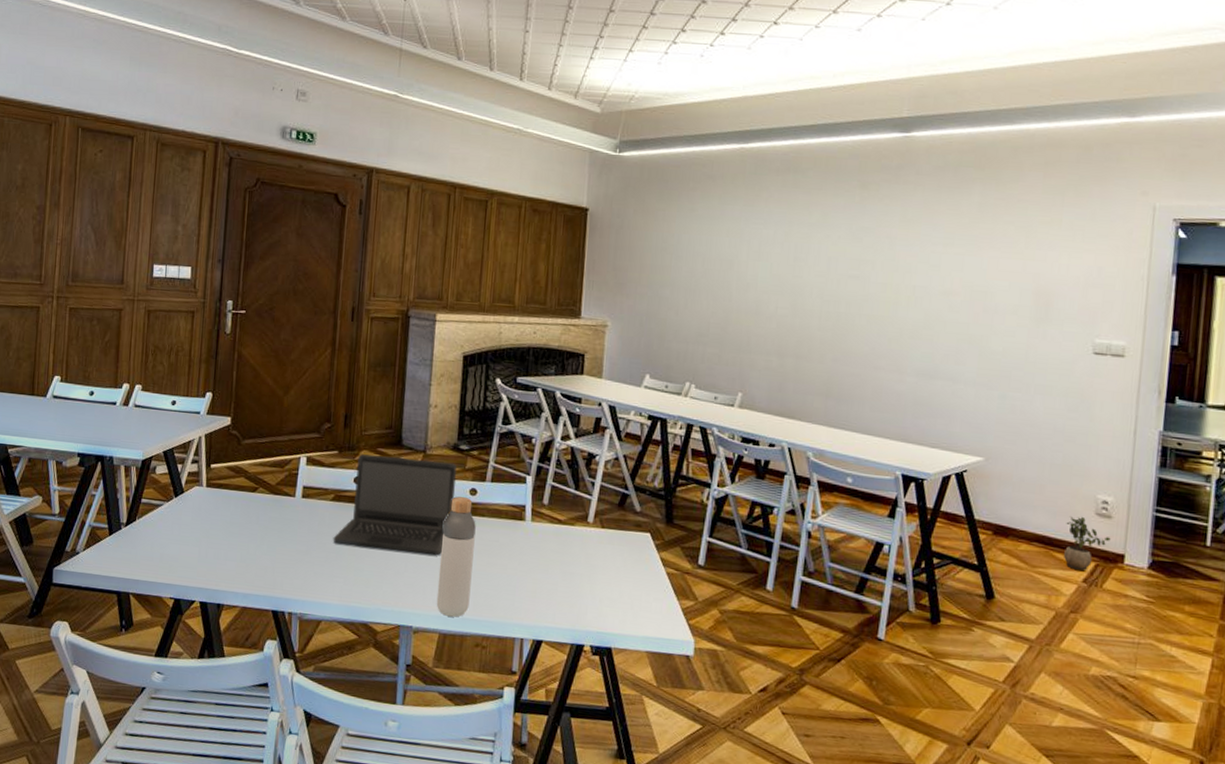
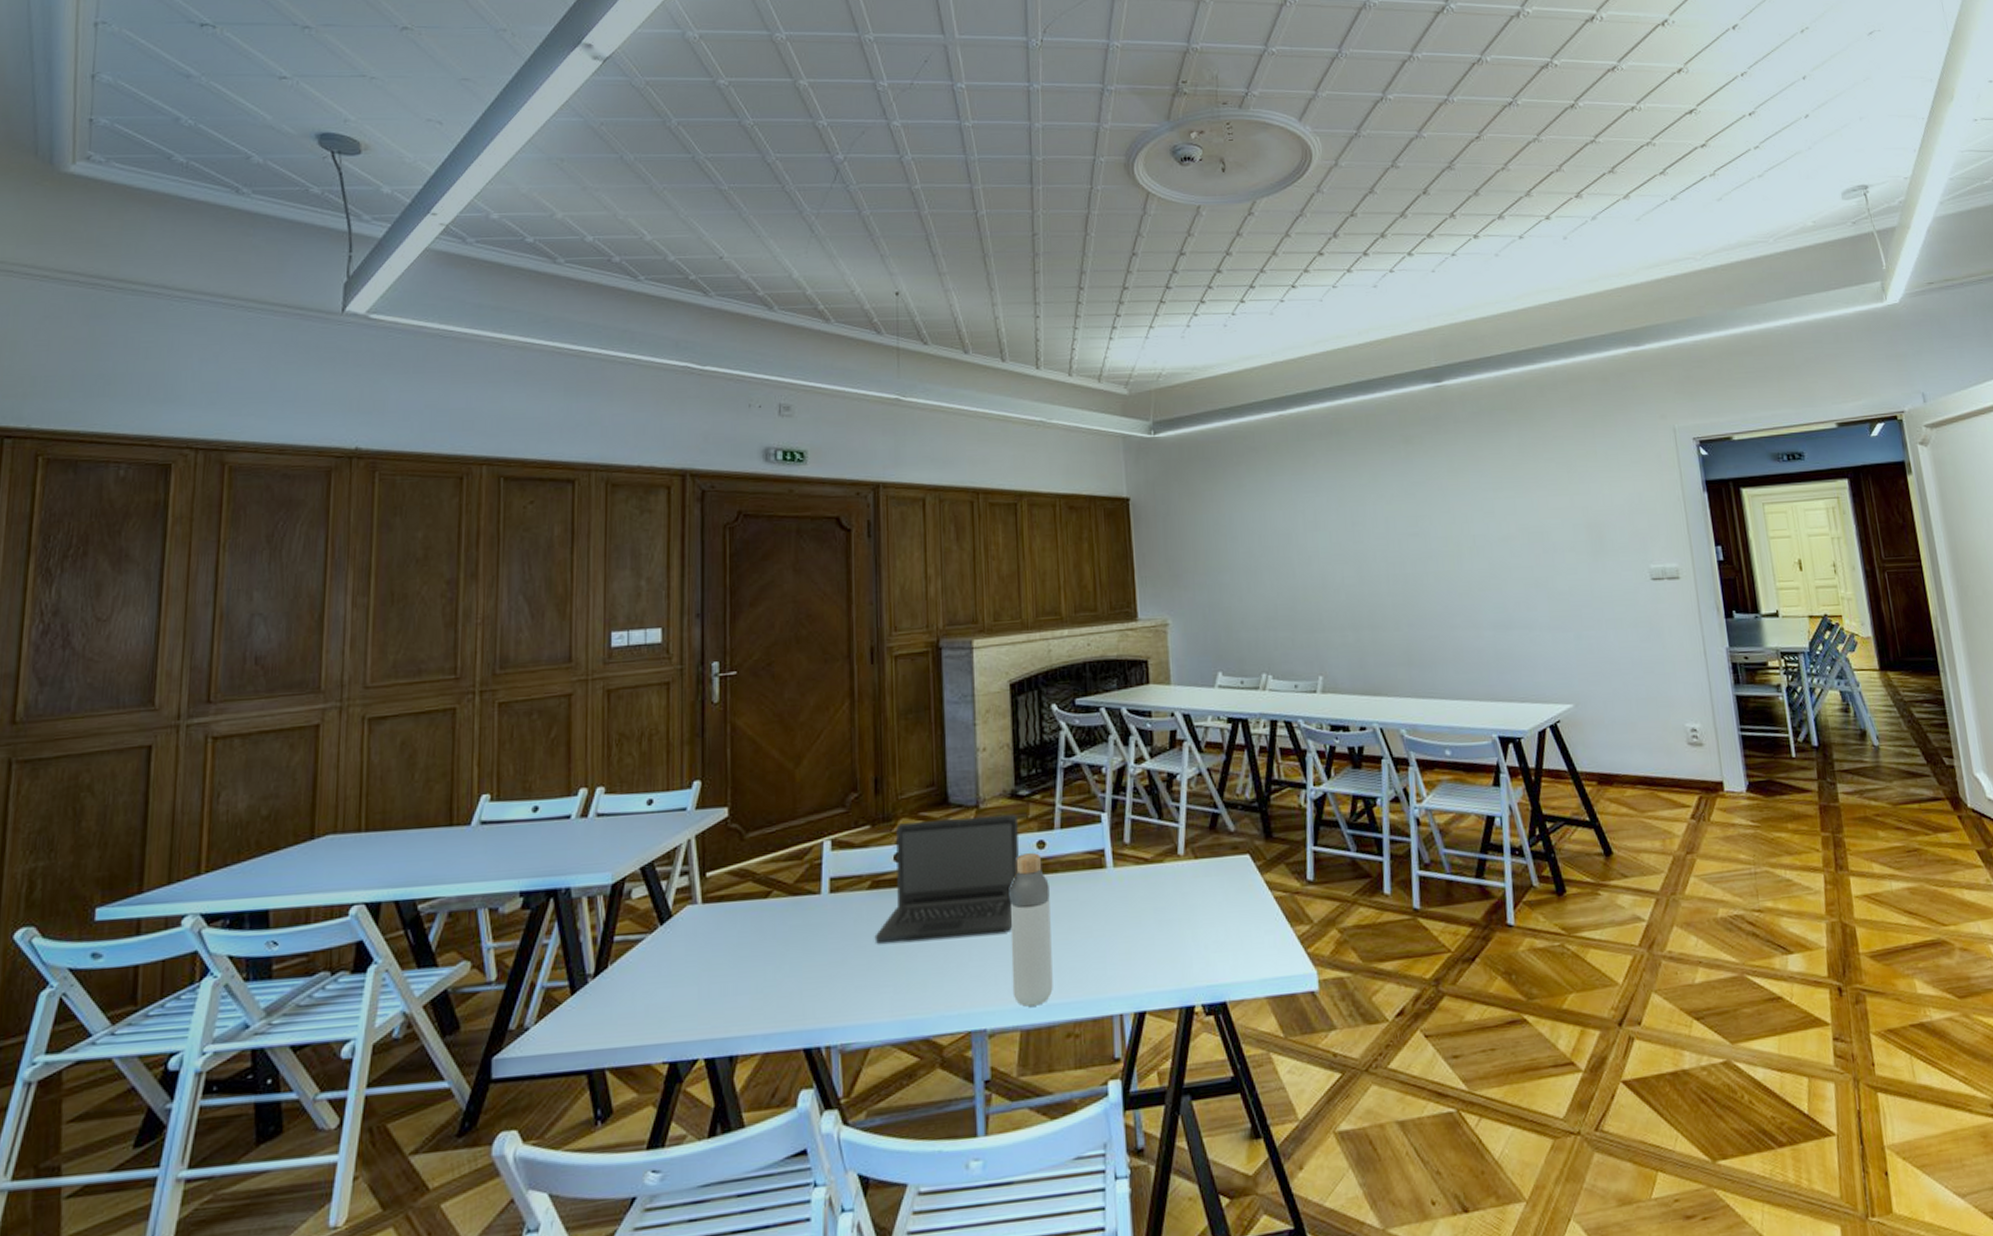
potted plant: present [1064,516,1111,571] -> none [1663,748,1707,808]

